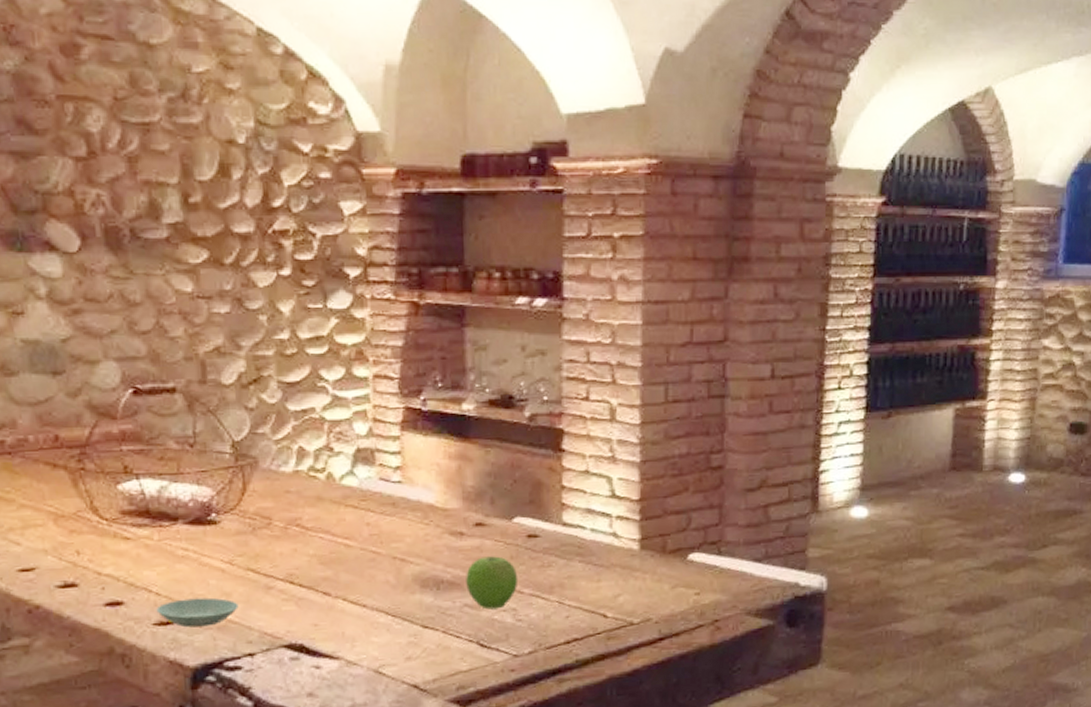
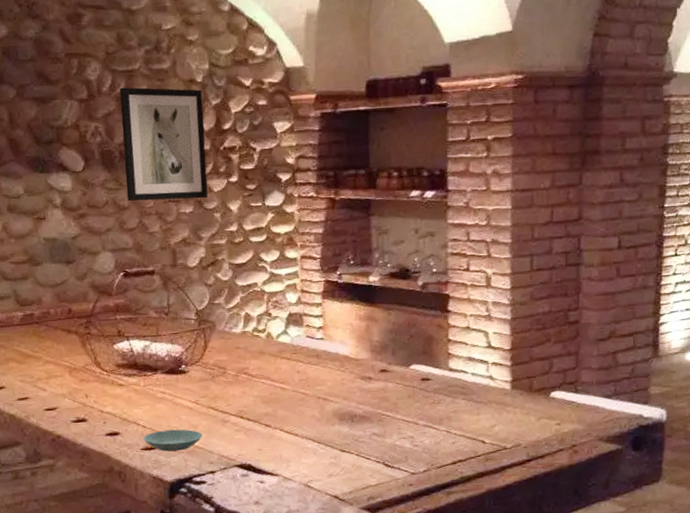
wall art: none [132,145,251,296] -> present [119,87,208,202]
fruit: present [466,556,519,610] -> none [374,395,415,437]

